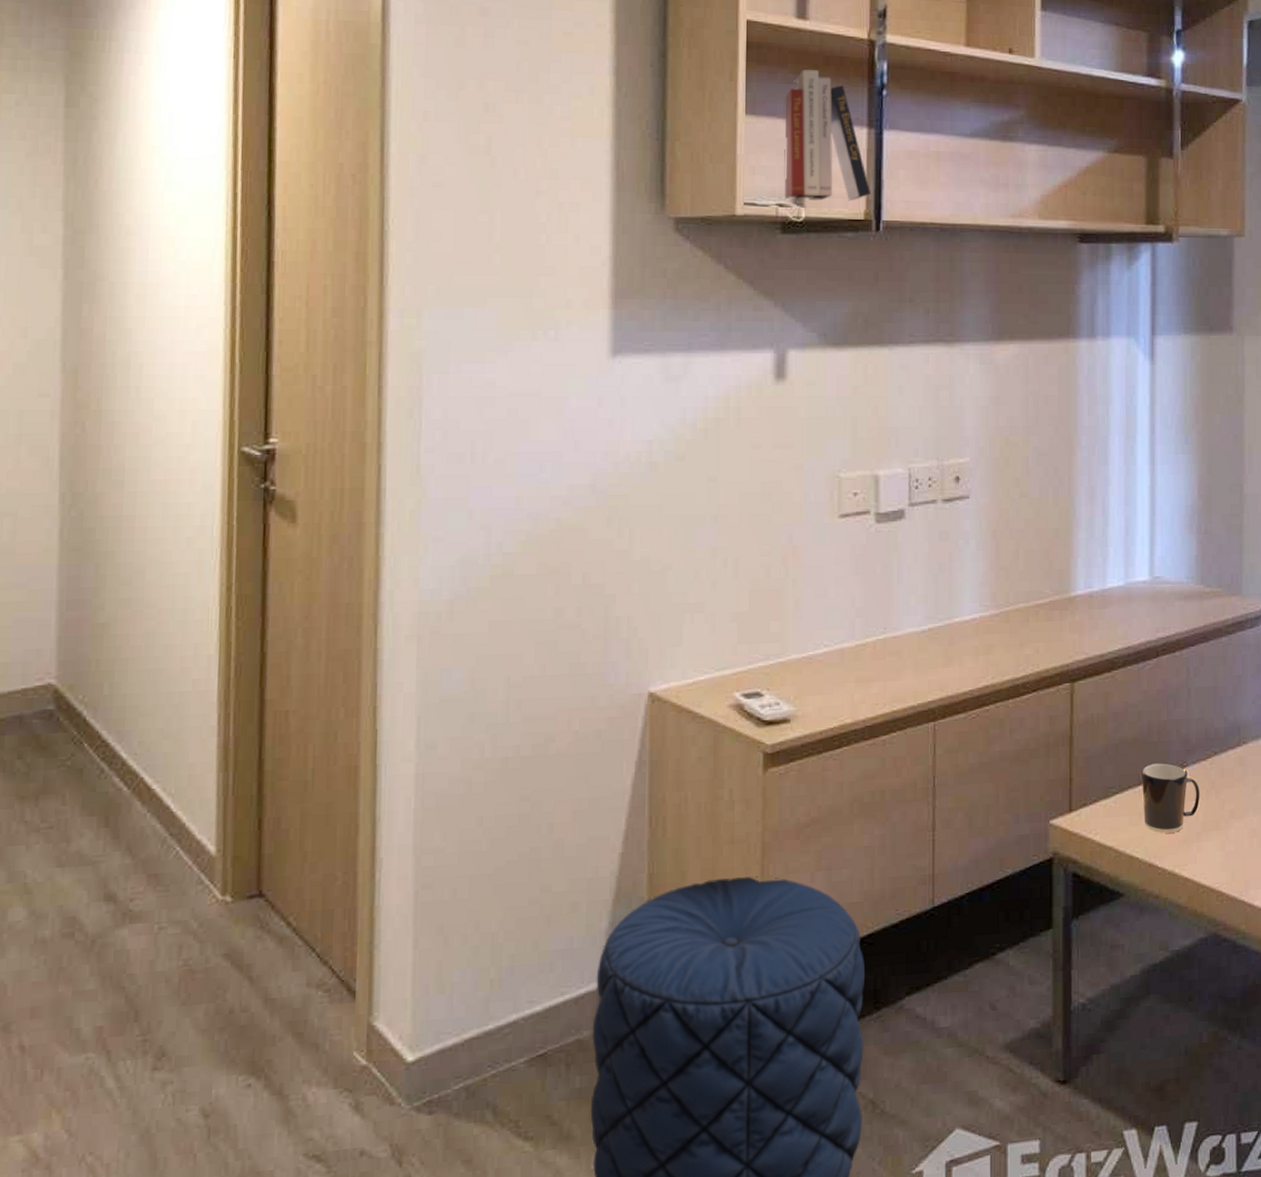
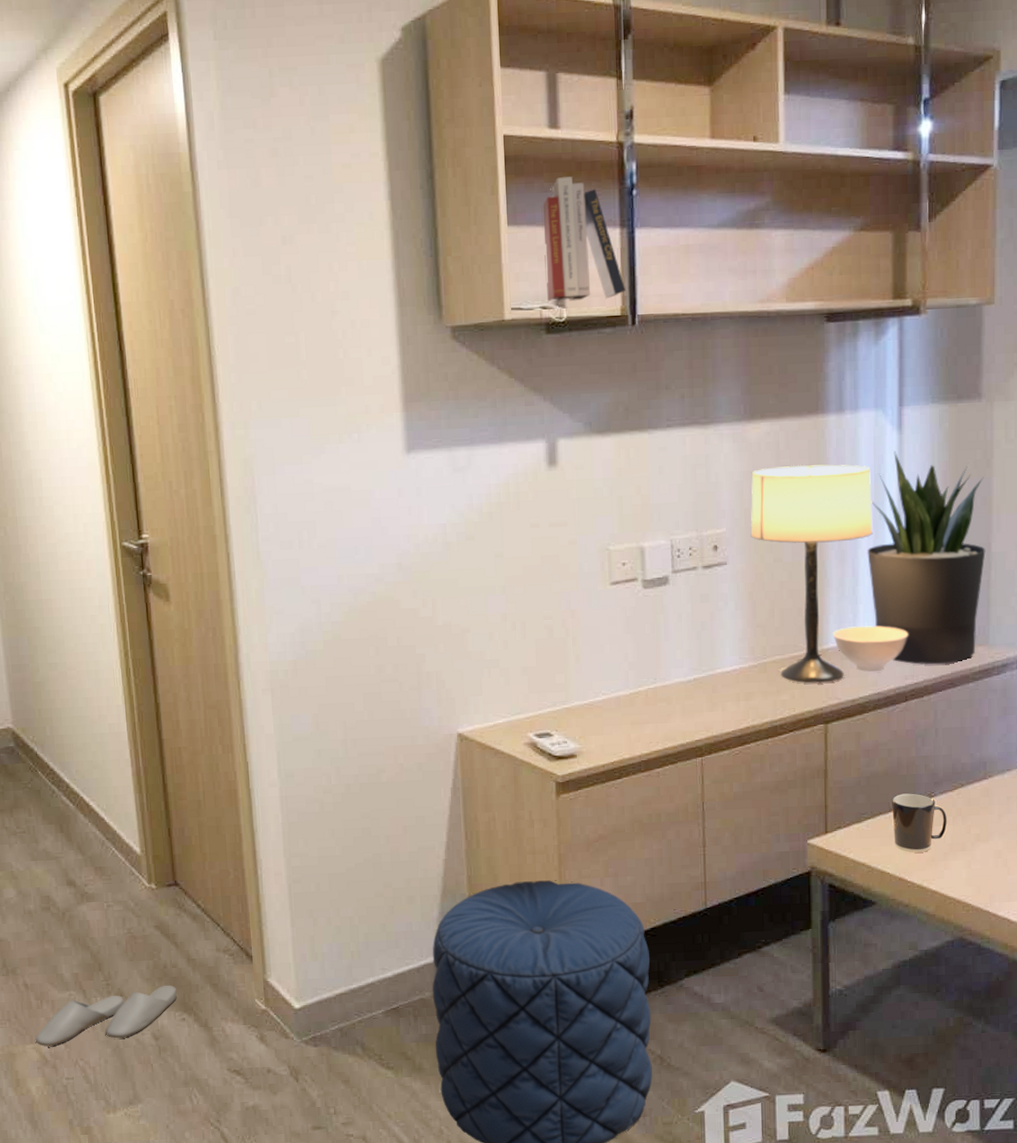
slippers: none [24,1037,243,1138] -> present [35,985,177,1047]
table lamp: none [996,393,1124,636] -> present [750,464,873,684]
bowl: none [1081,571,1159,624] -> present [833,625,908,672]
planter: none [1118,381,1238,616] -> present [867,450,986,665]

